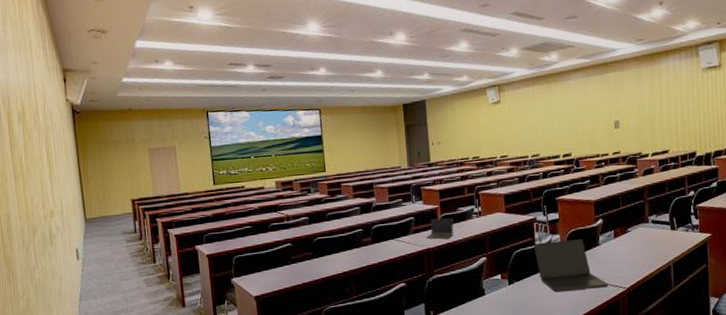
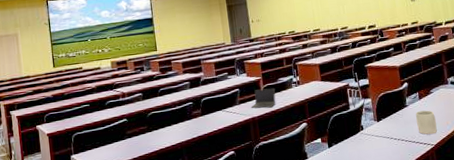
laptop: present [533,238,608,293] -> none [348,101,418,153]
mug: none [609,250,631,277] -> present [415,110,437,135]

